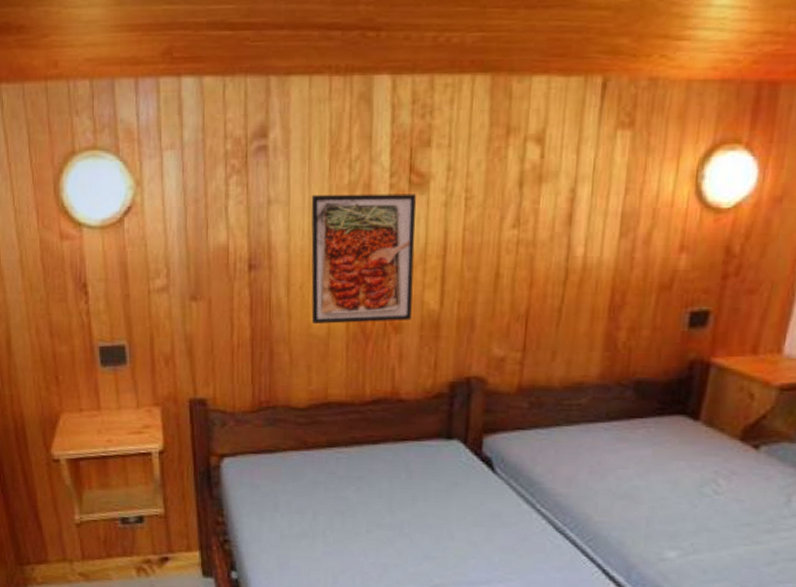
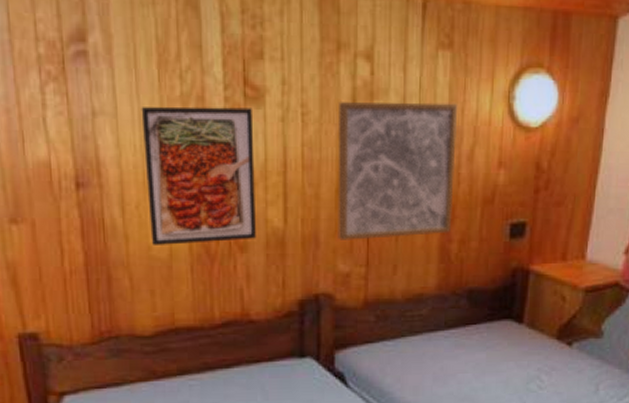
wall art: none [494,184,636,325] -> present [338,102,458,240]

